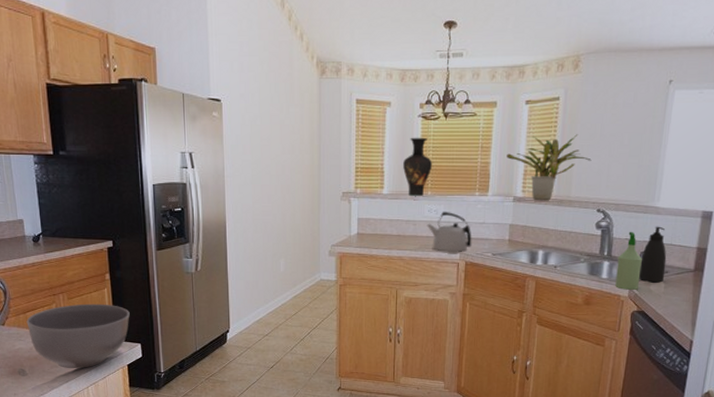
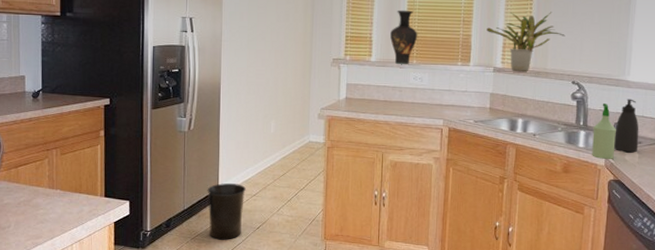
bowl: present [26,303,130,369] -> none [17,159,121,226]
waste bin: none [218,324,258,380] -> present [207,183,246,240]
kettle: present [426,211,472,254] -> none [412,79,455,120]

